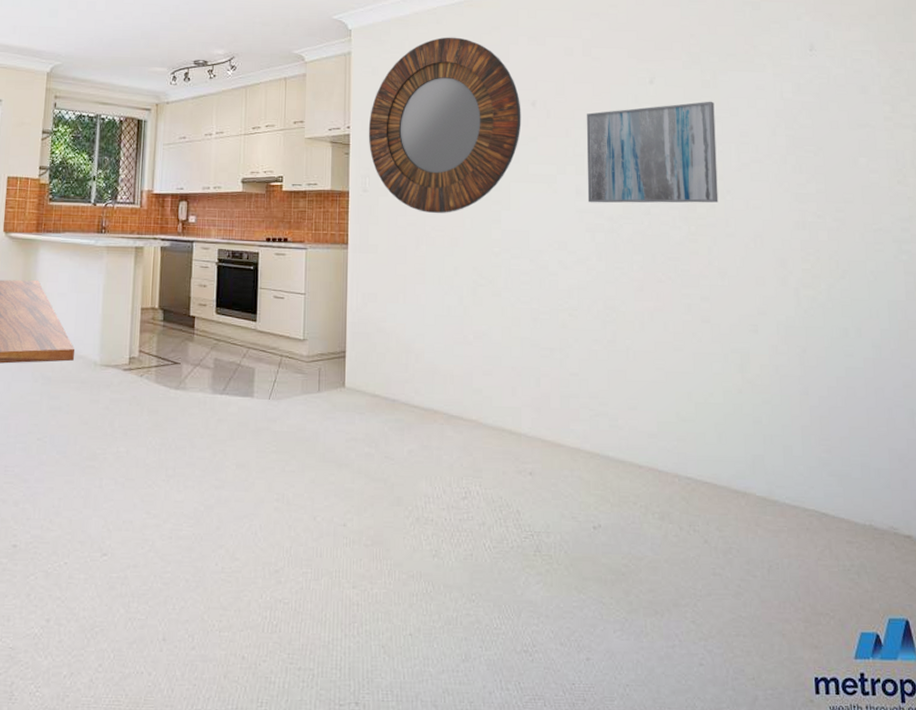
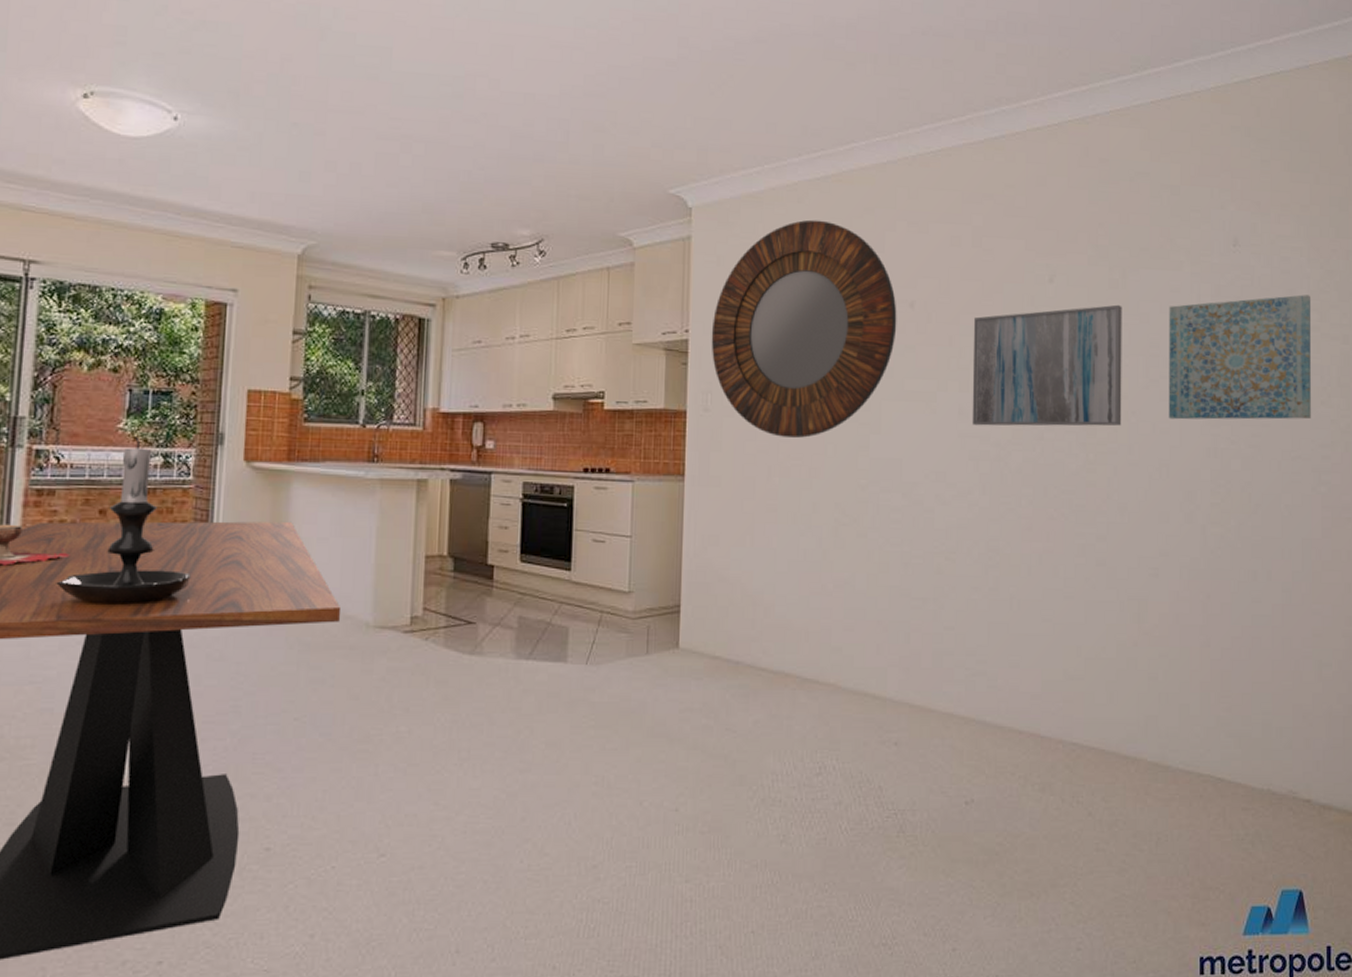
wall art: none [755,90,889,197] -> present [1168,294,1312,420]

